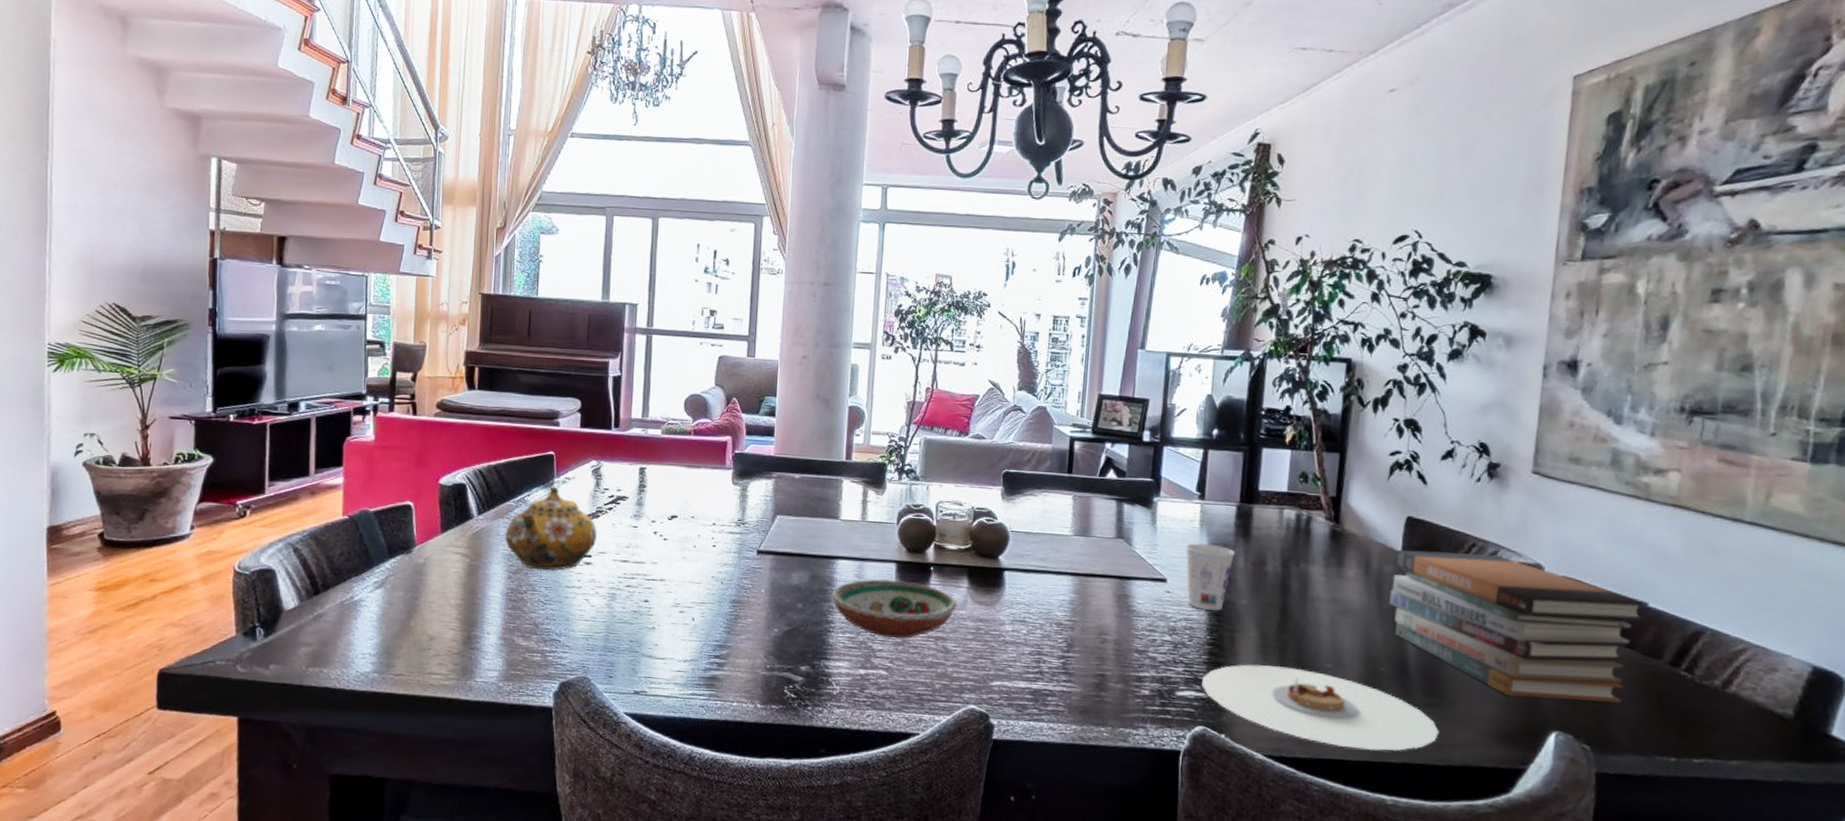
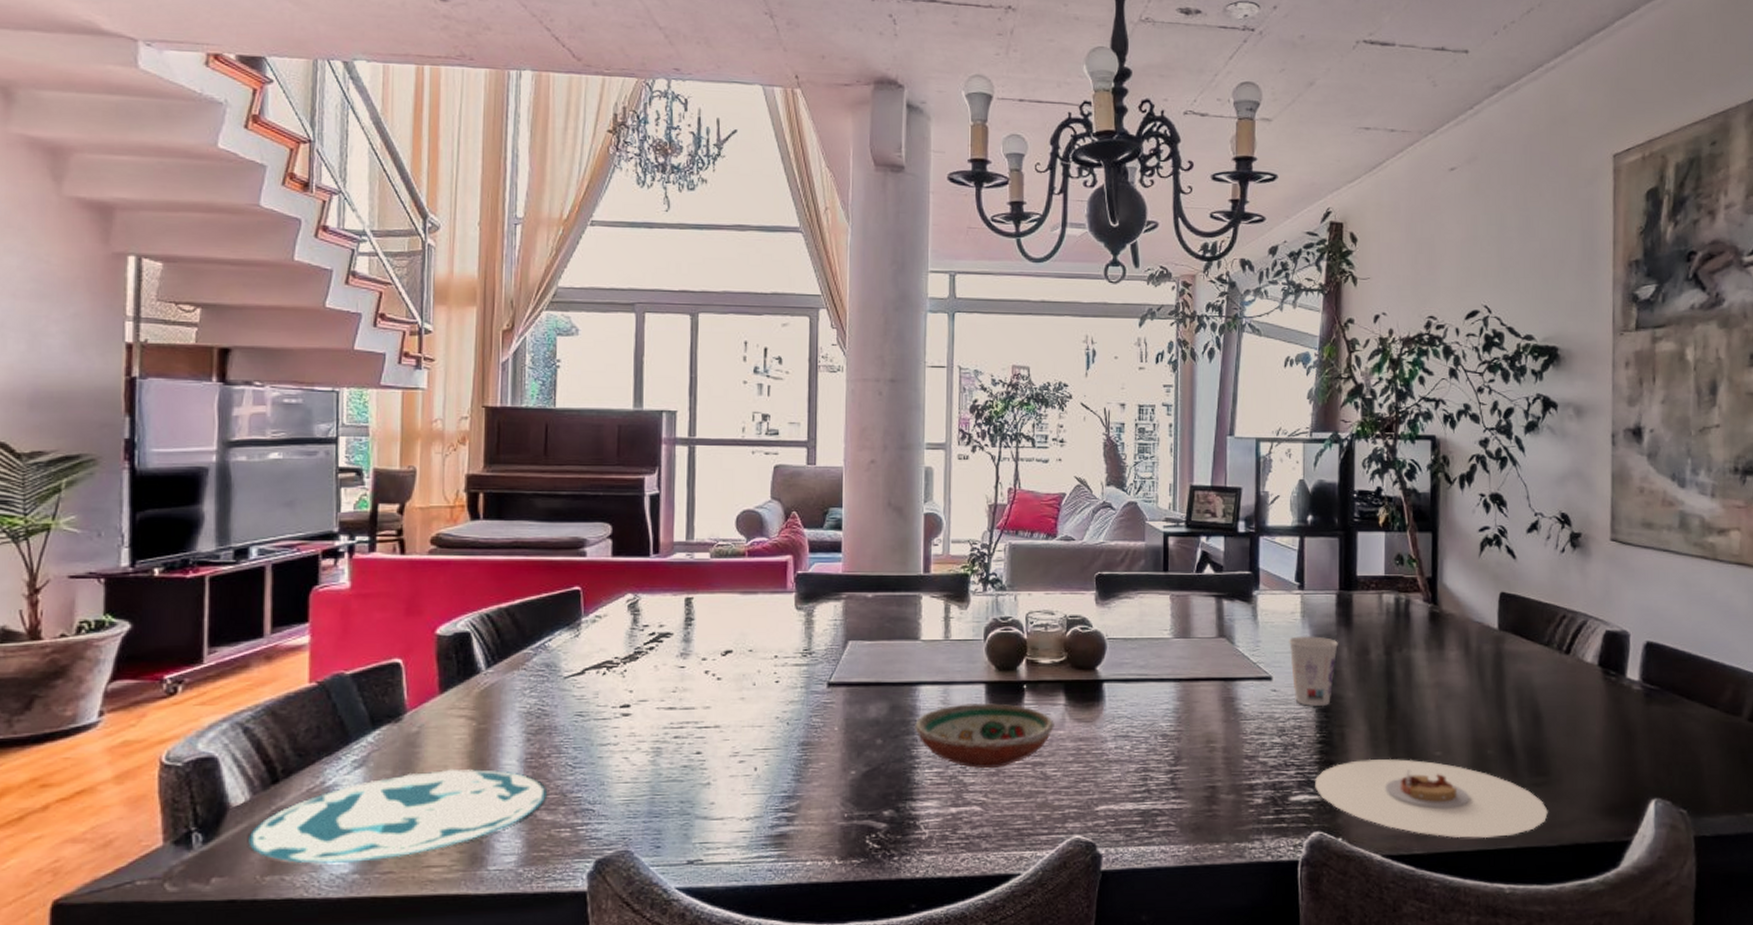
plate: none [297,595,523,664] -> present [248,768,546,864]
teapot: present [505,486,597,571] -> none [522,627,635,728]
book stack: present [1389,549,1649,703] -> none [1490,624,1725,767]

